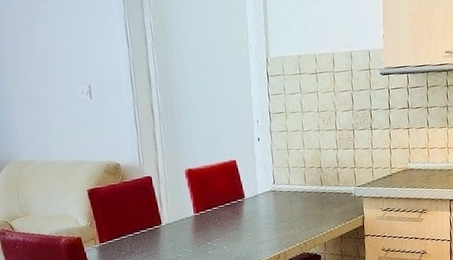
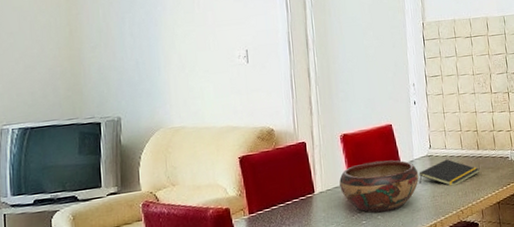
decorative bowl: none [185,194,263,244] -> present [339,160,419,214]
notepad: none [263,194,323,220] -> present [419,159,479,186]

